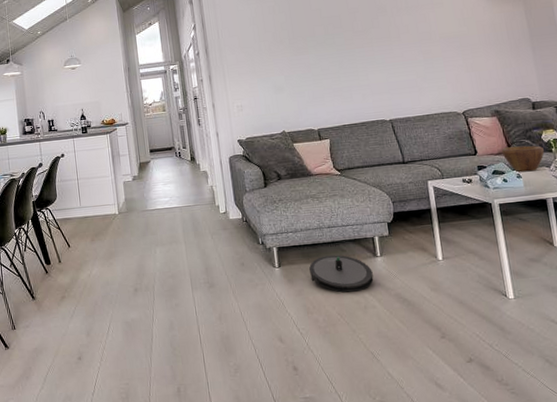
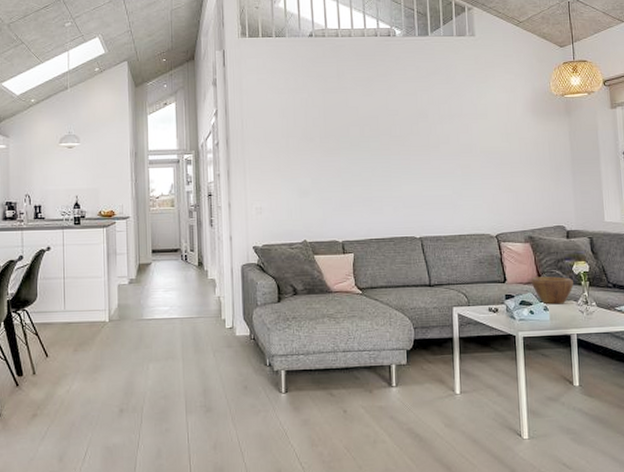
robot vacuum: present [309,254,374,293] -> none [319,382,386,425]

